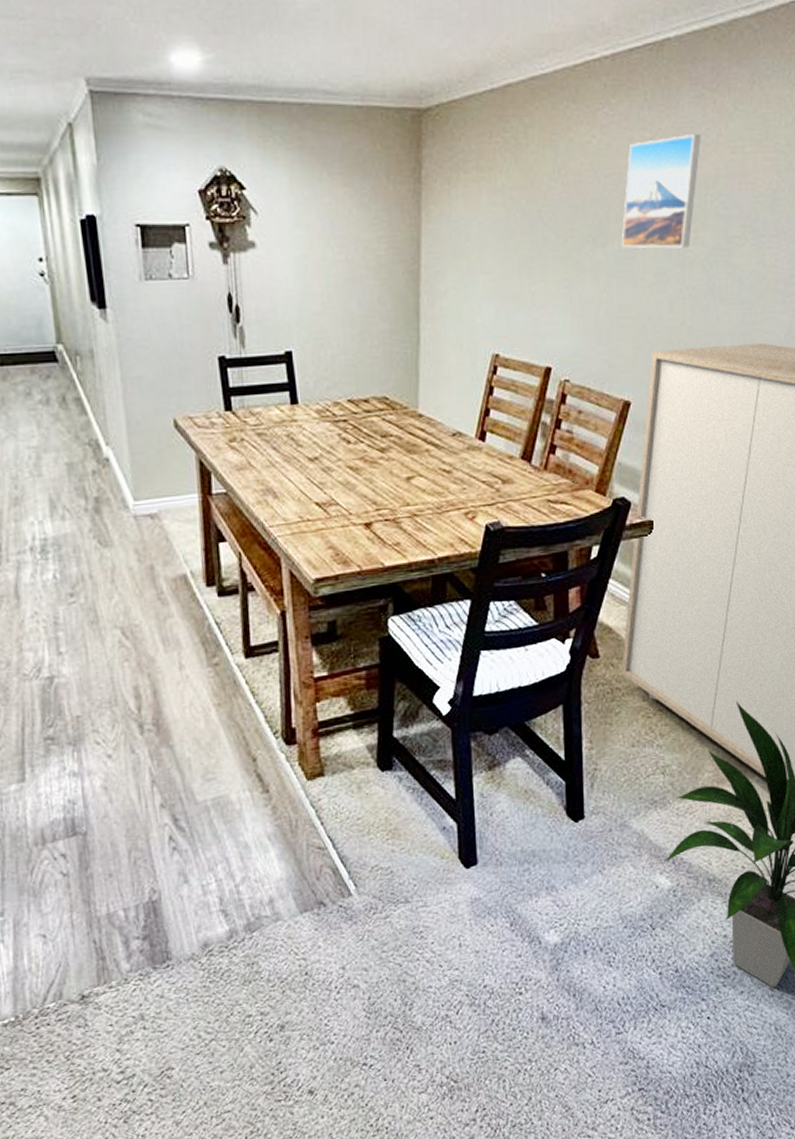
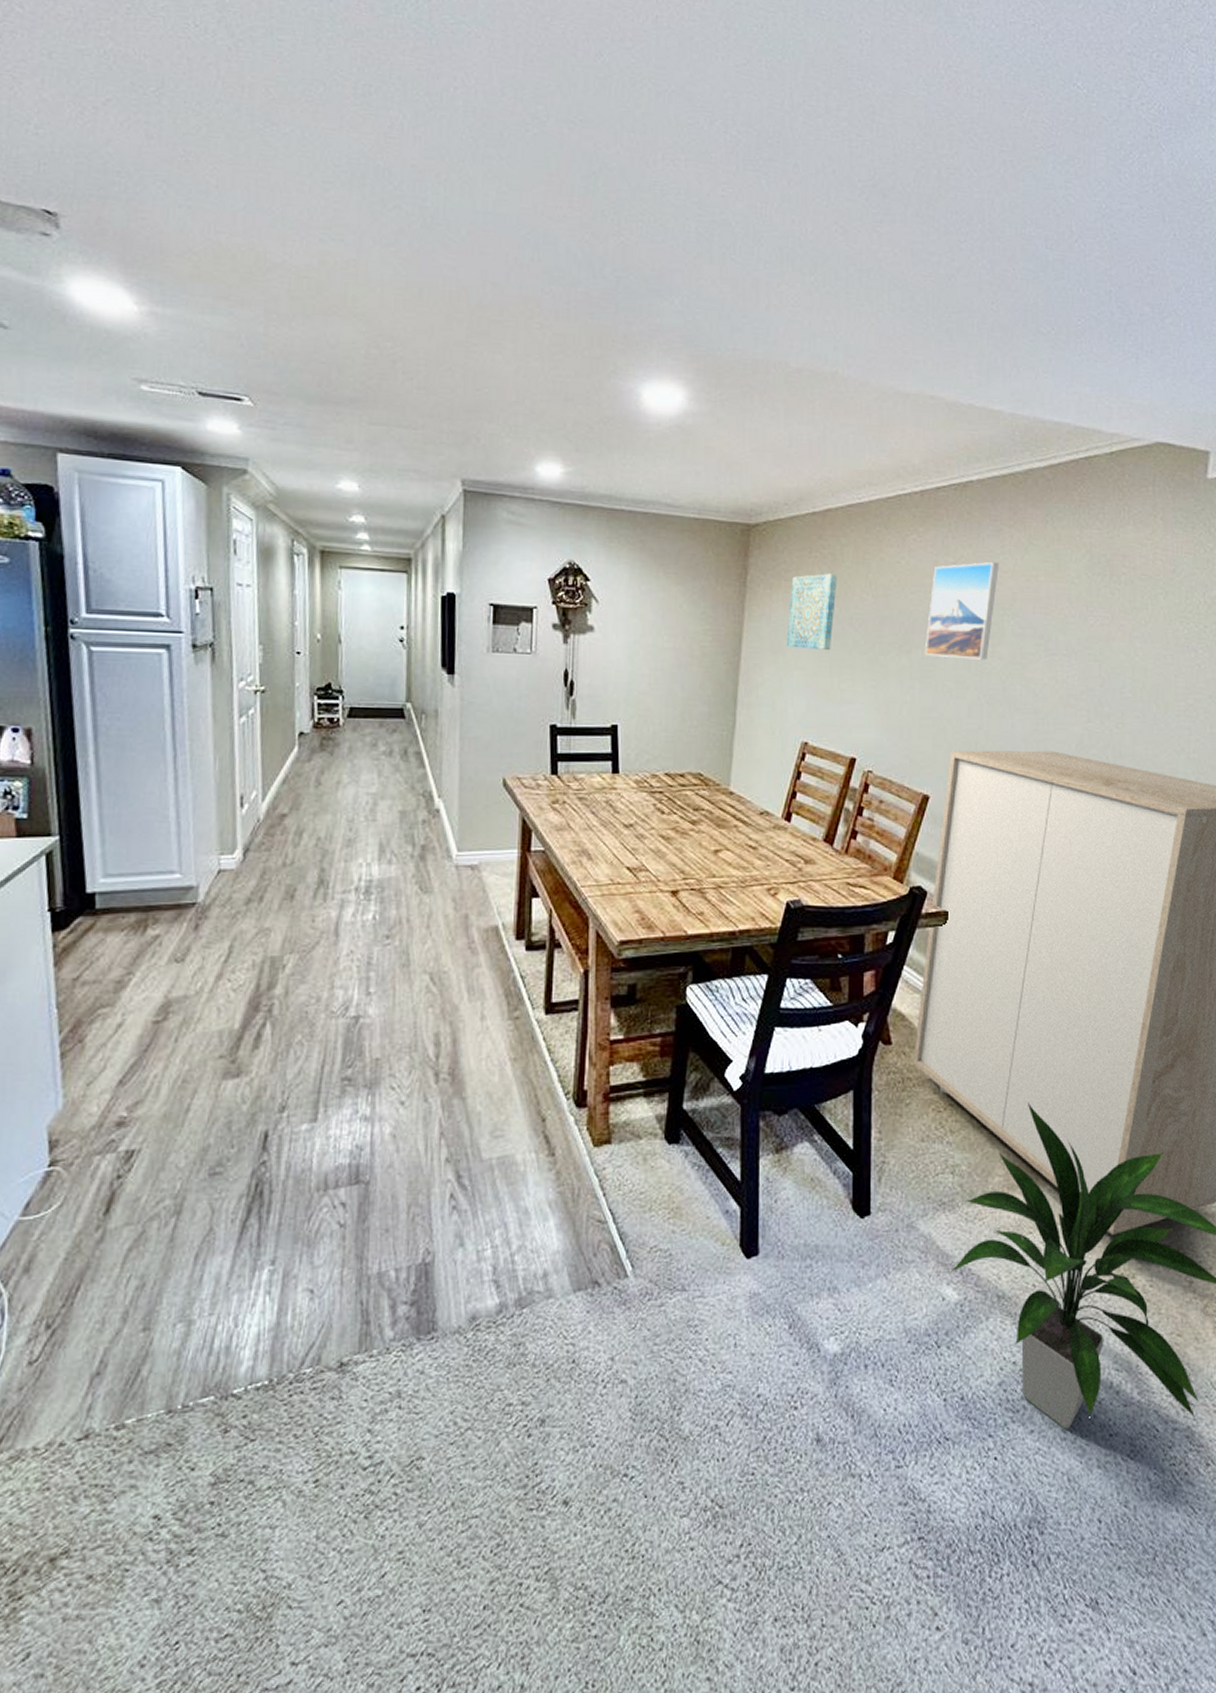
wall art: none [469,160,523,251] -> present [786,573,838,651]

